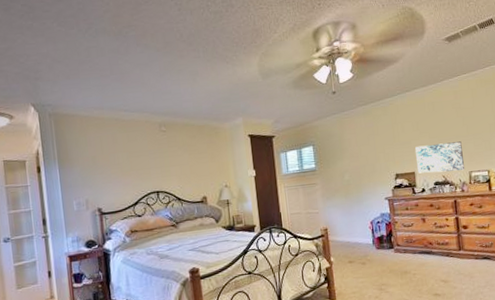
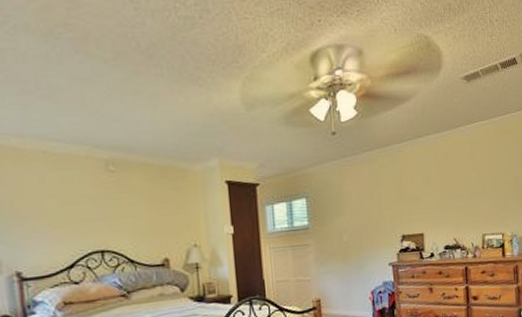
wall art: present [414,141,464,174] -> none [424,199,478,235]

